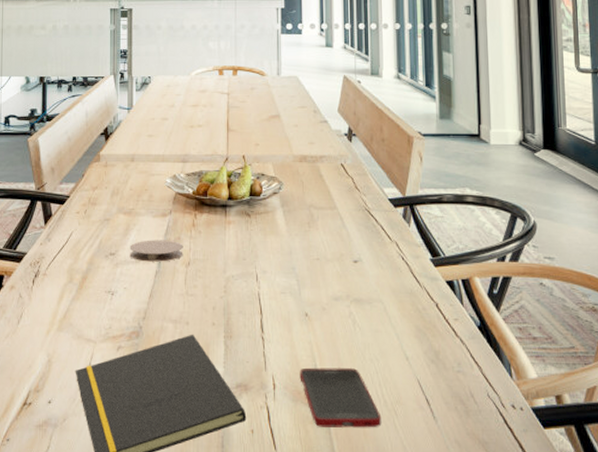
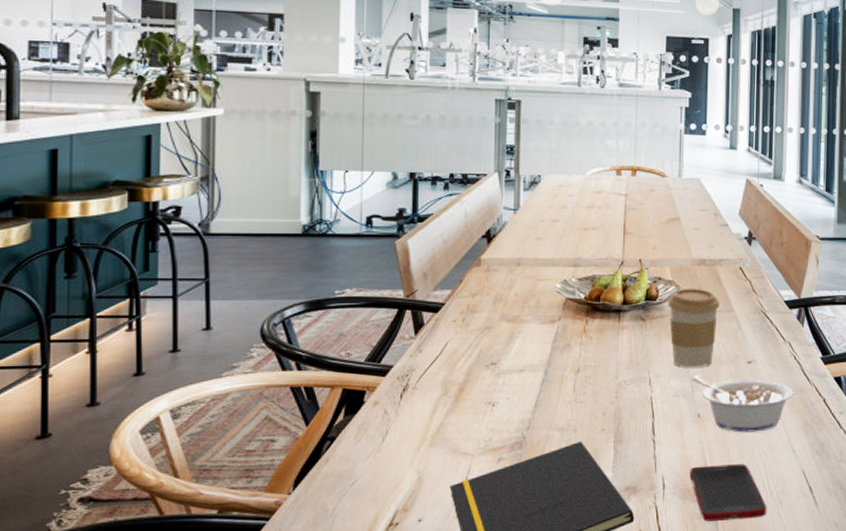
coaster: present [129,240,183,262] -> none [513,347,573,370]
coffee cup: none [271,184,323,265] -> present [667,288,721,368]
legume: none [298,274,403,335] -> present [692,376,794,433]

